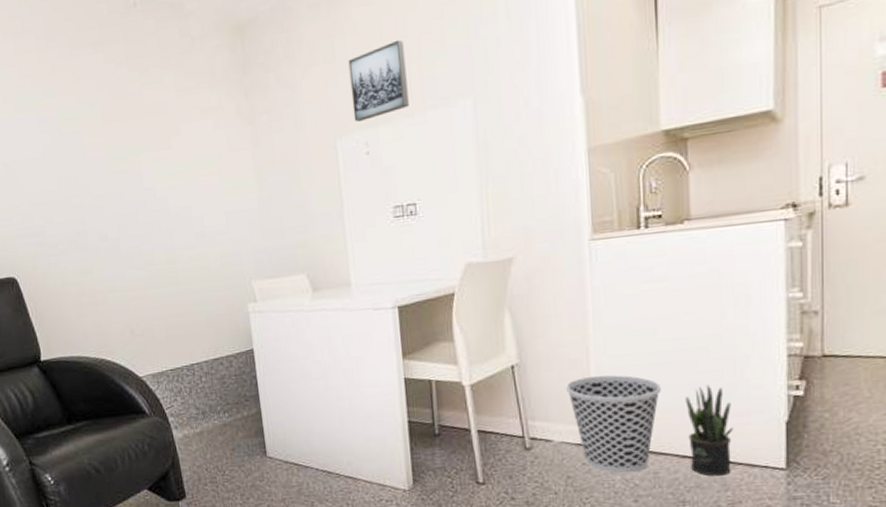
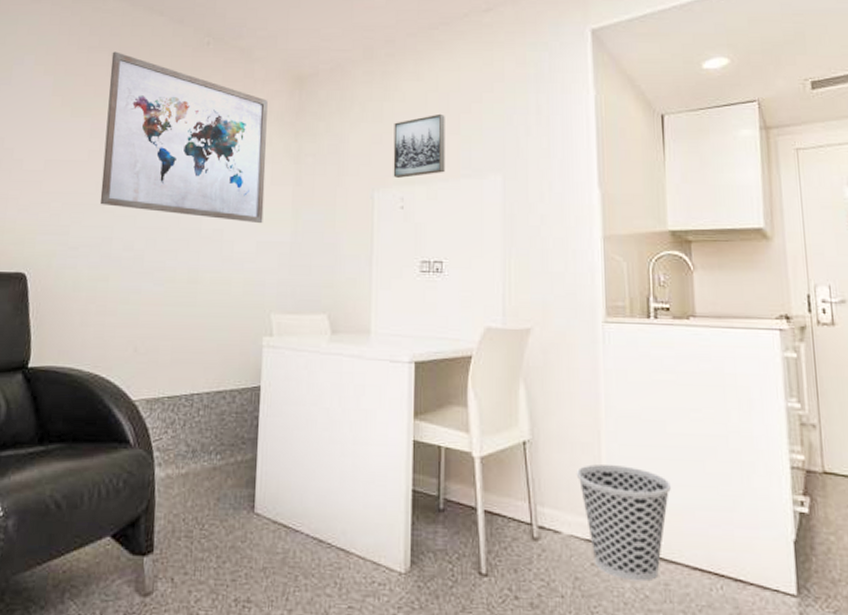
wall art: none [38,32,228,200] -> present [100,51,268,223]
potted plant: present [685,385,733,476] -> none [695,489,743,596]

